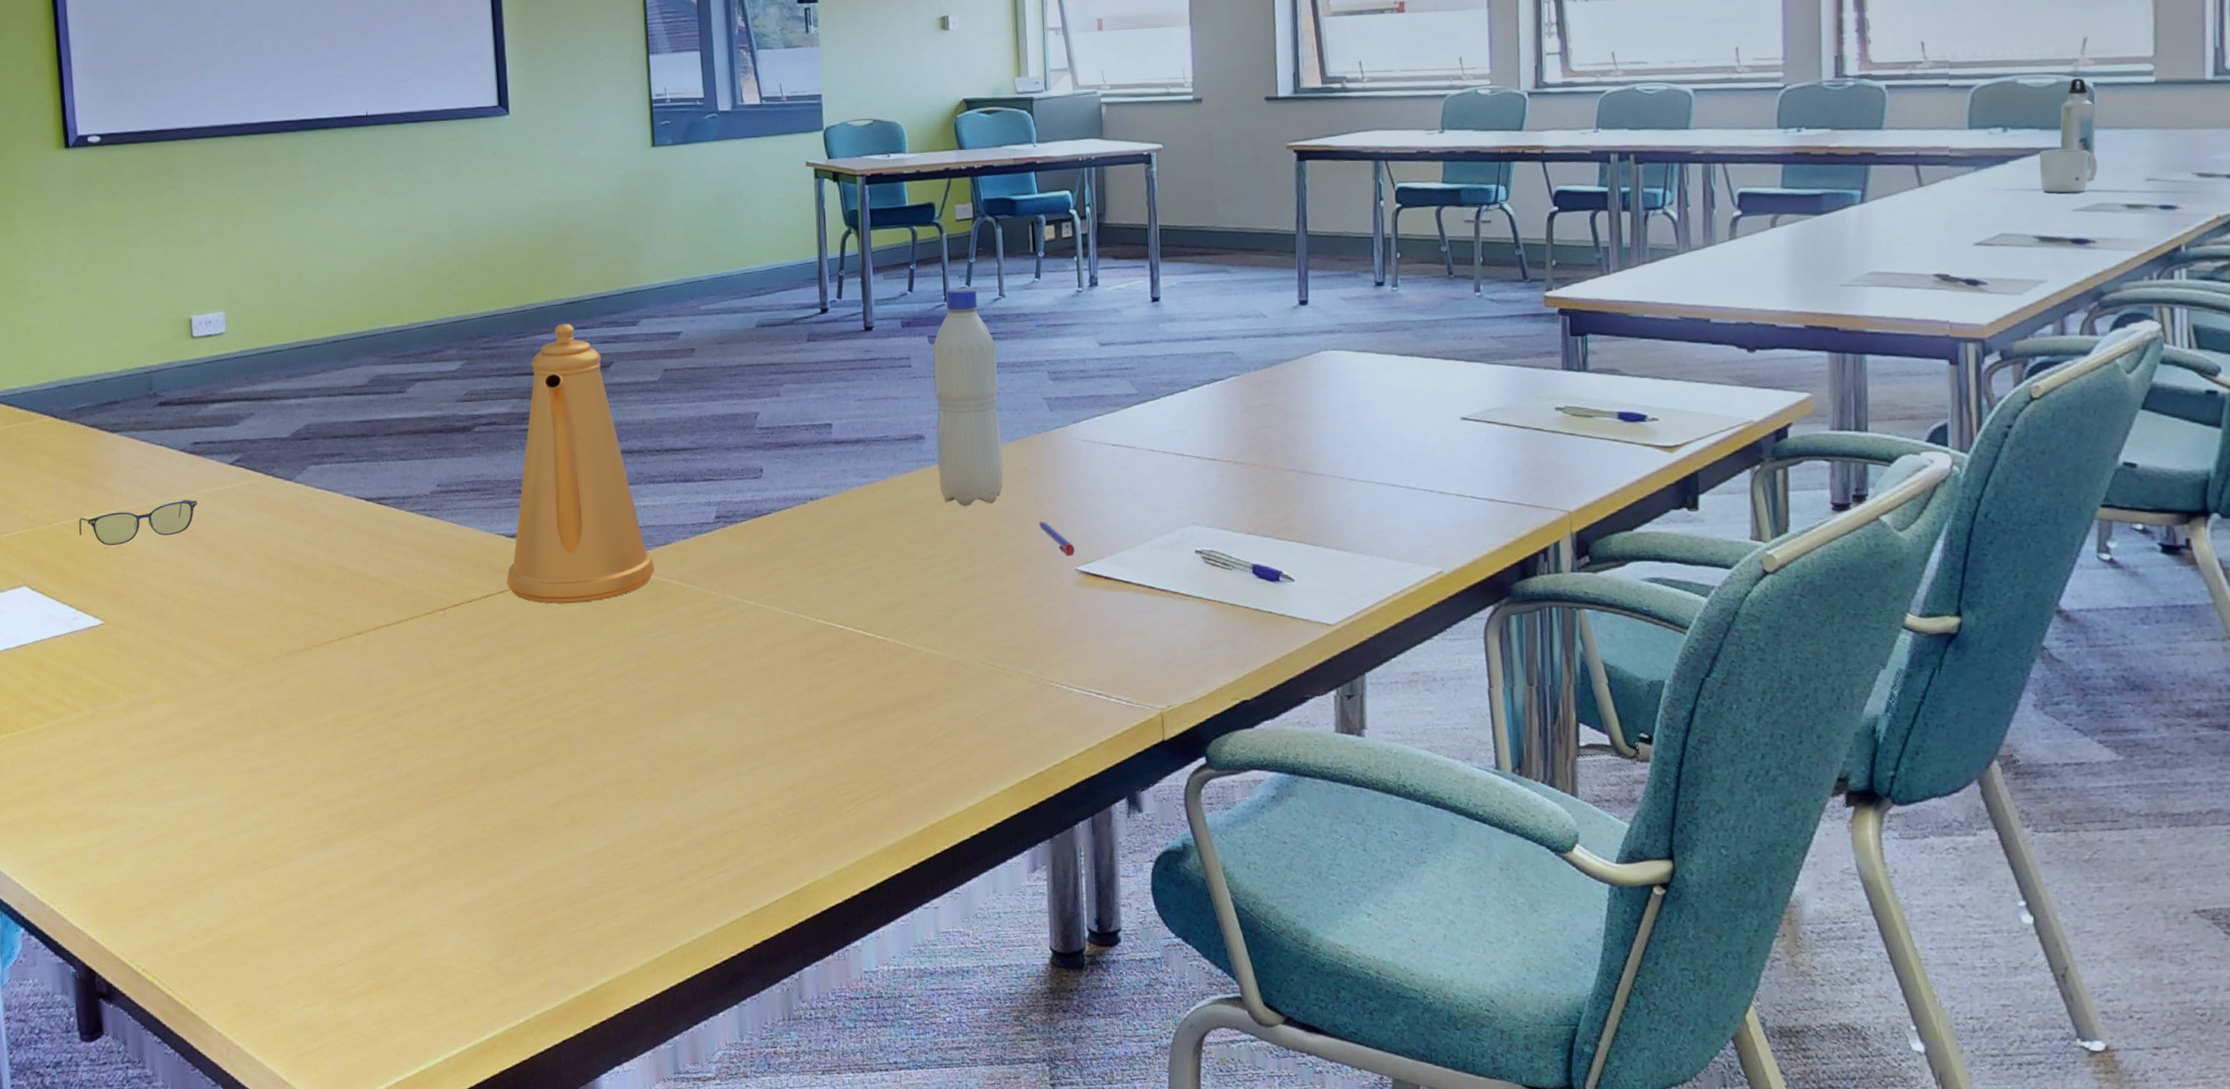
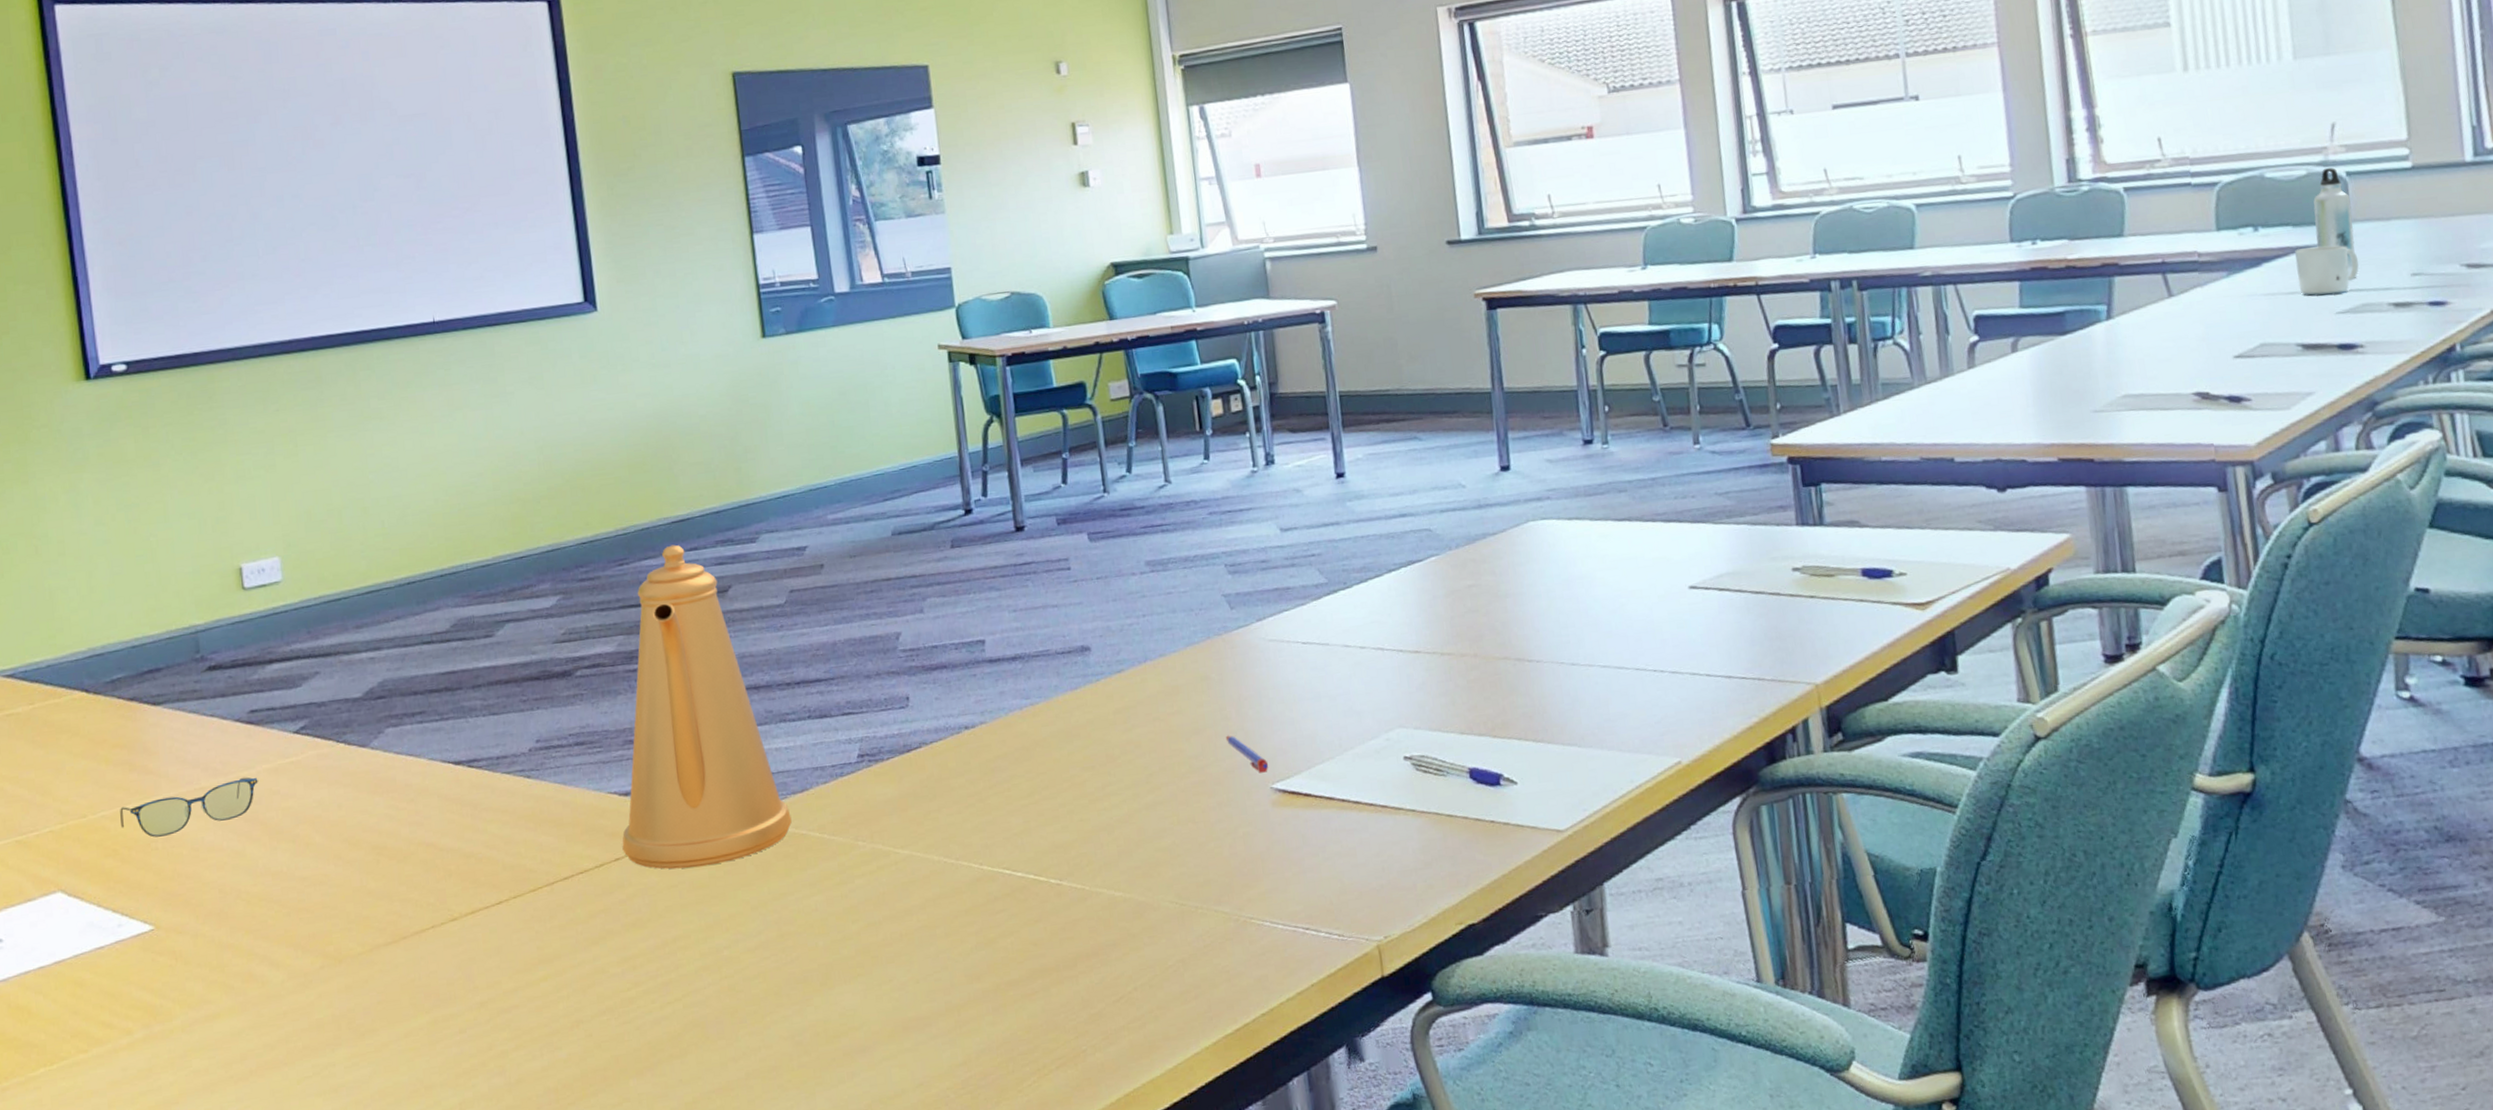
water bottle: present [932,287,1003,507] -> none [1093,475,1183,725]

